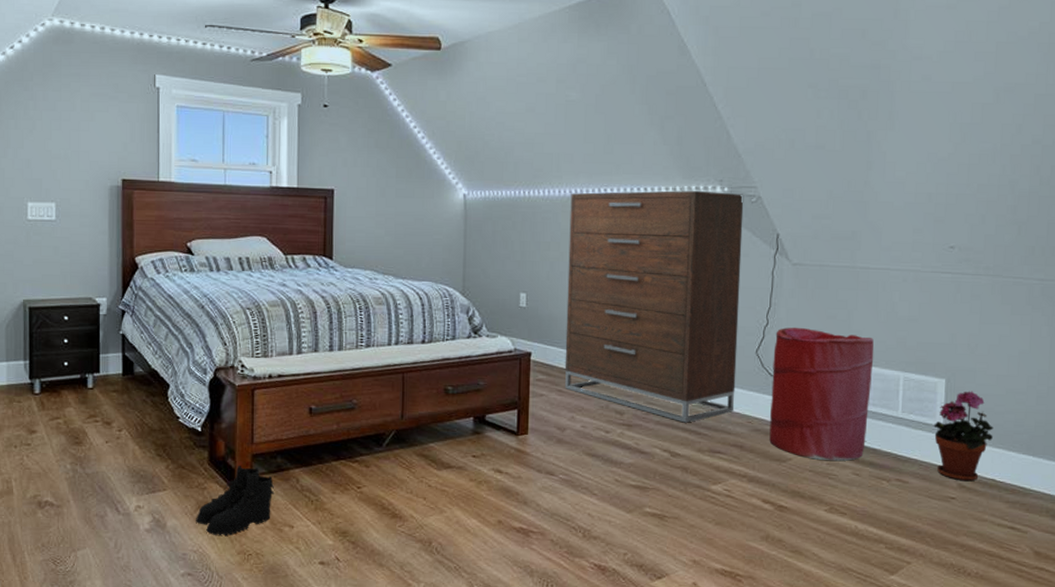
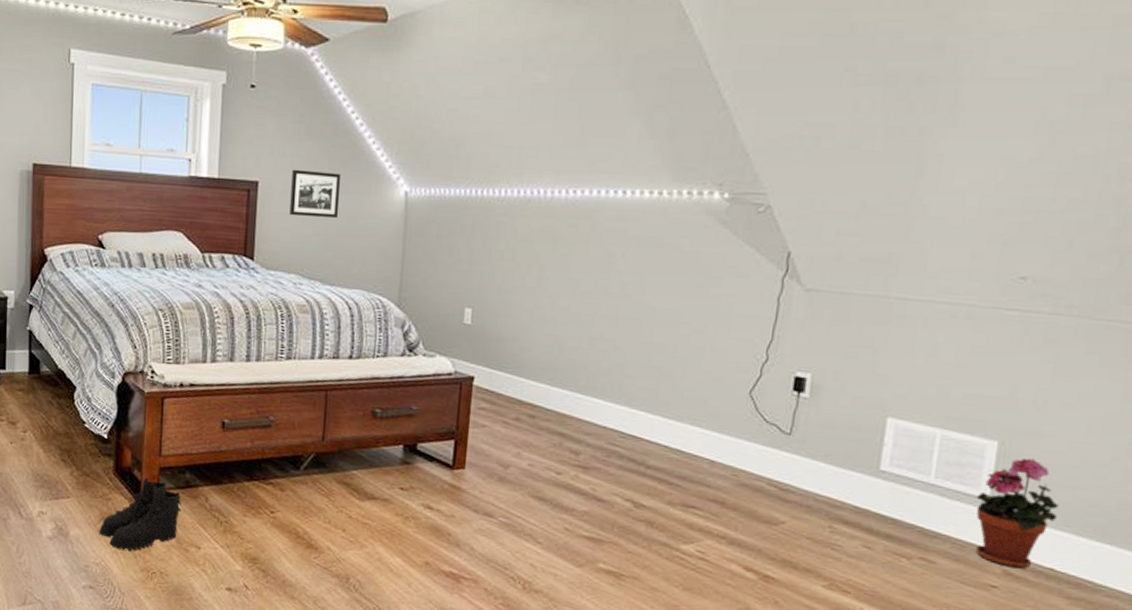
picture frame: none [363,177,408,219] -> present [289,169,341,218]
dresser: present [564,190,744,423] -> none [511,194,749,470]
laundry hamper: present [769,327,874,461] -> none [758,365,905,531]

